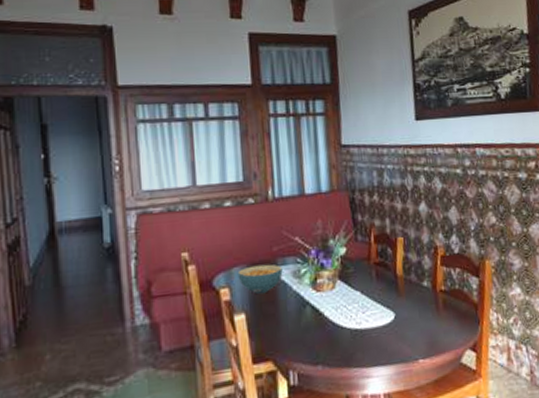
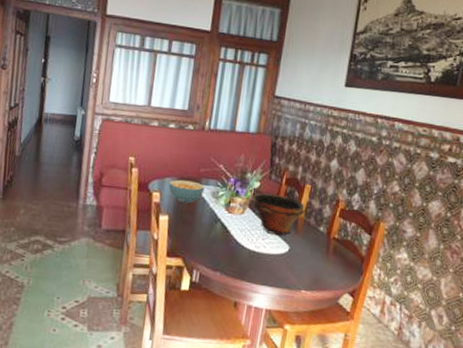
bowl: none [341,256,404,304] -> present [252,193,306,236]

